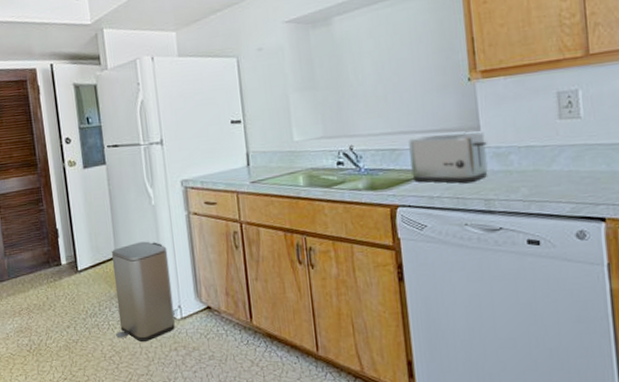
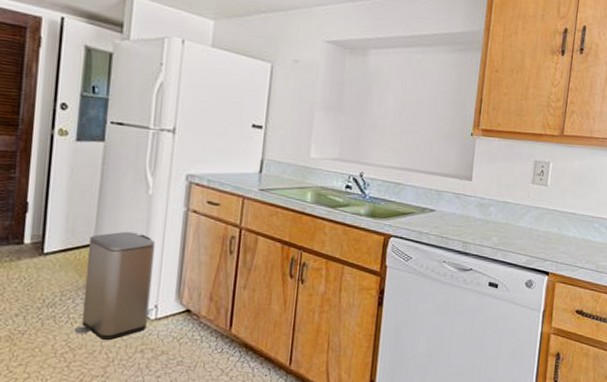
toaster: present [408,132,488,184] -> none [409,176,475,225]

